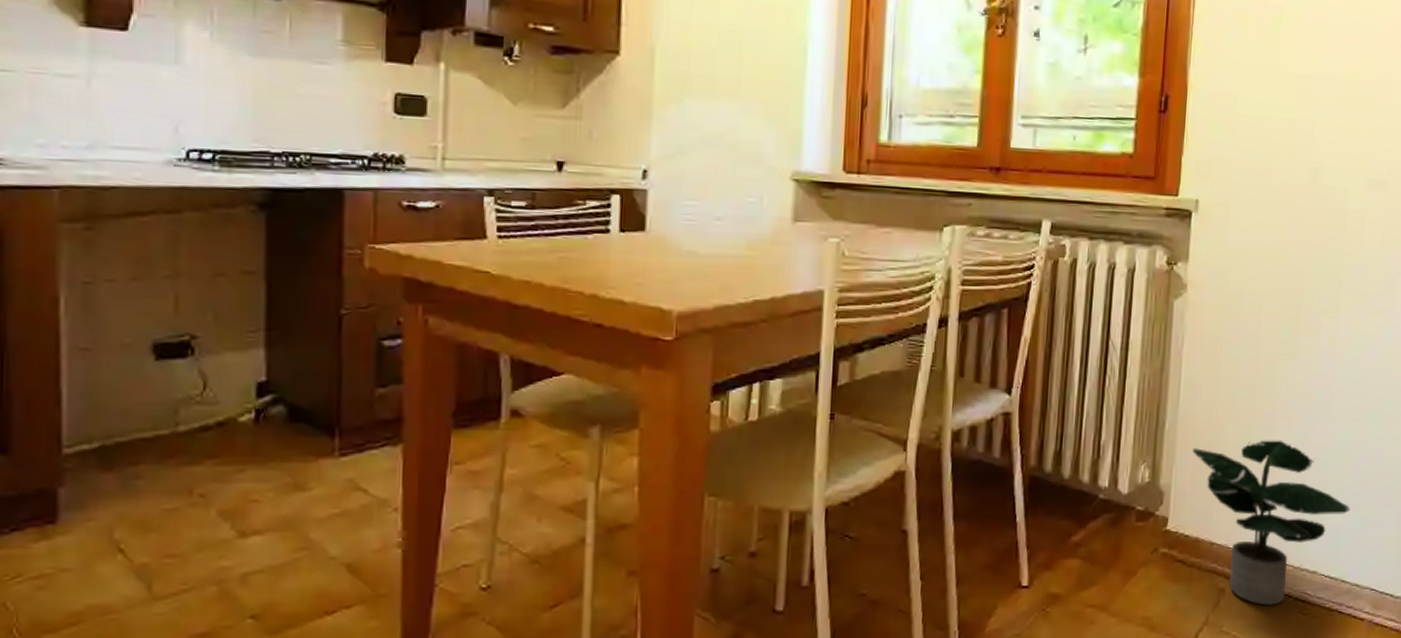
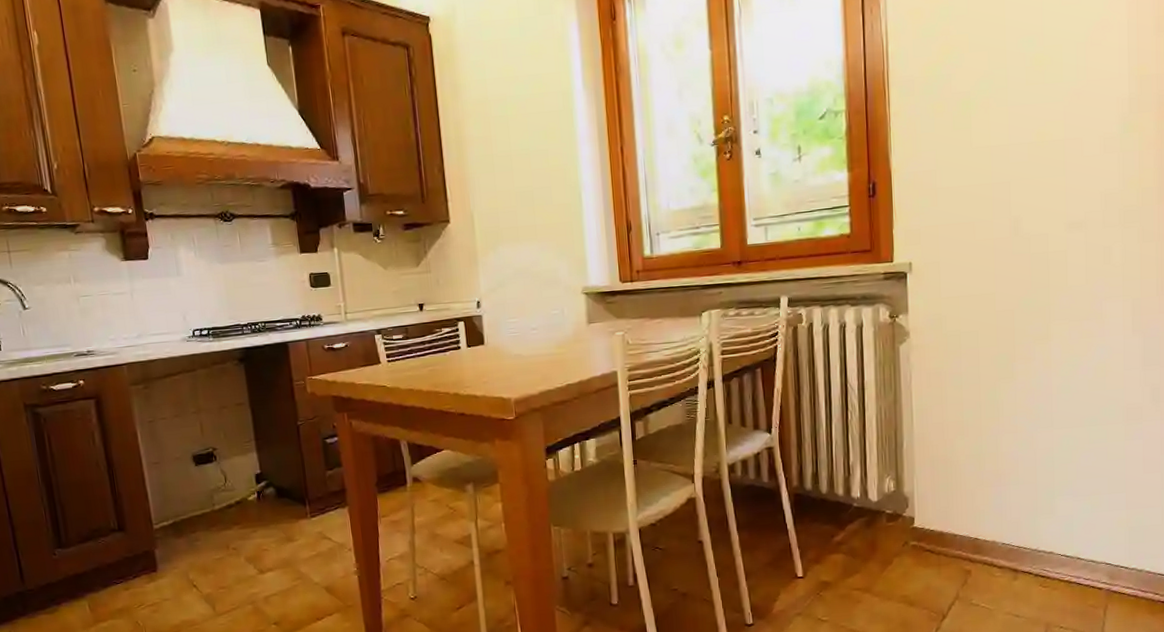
potted plant: present [1192,440,1351,606] -> none [929,448,1079,582]

